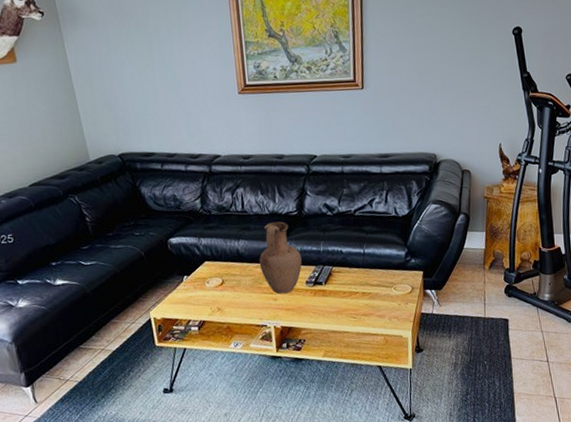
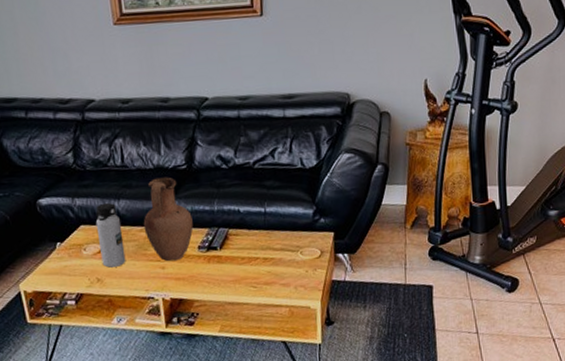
water bottle: none [218,242,244,299] -> present [95,202,126,268]

